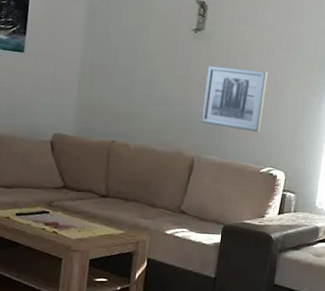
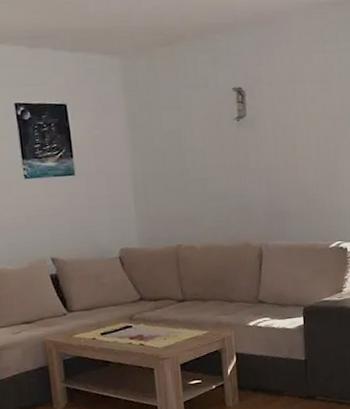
wall art: present [201,65,268,133] -> none [257,145,322,211]

